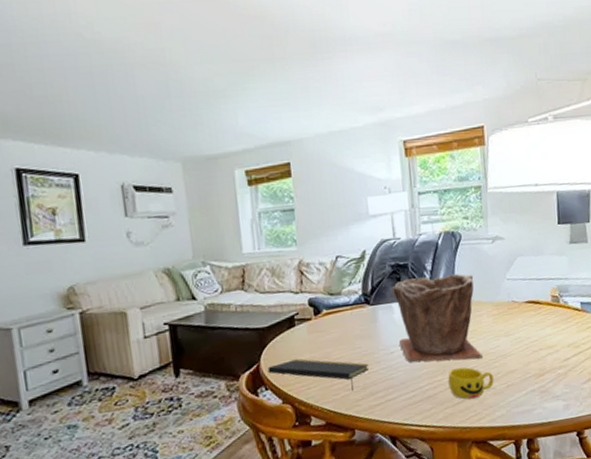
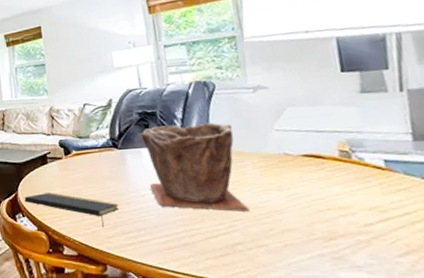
cup: present [448,367,494,399] -> none [207,218,266,253]

